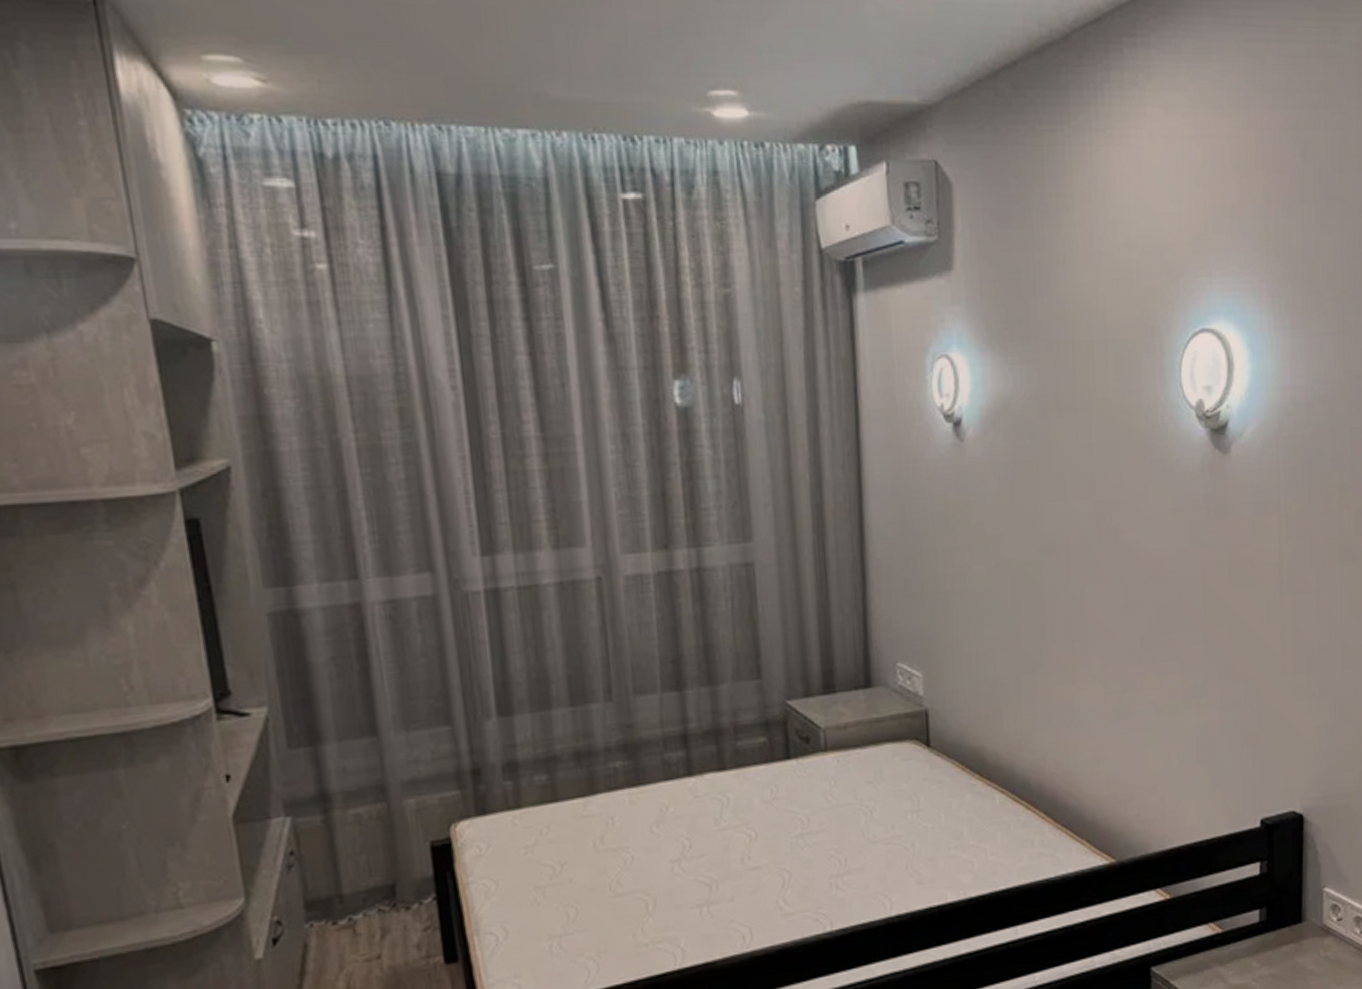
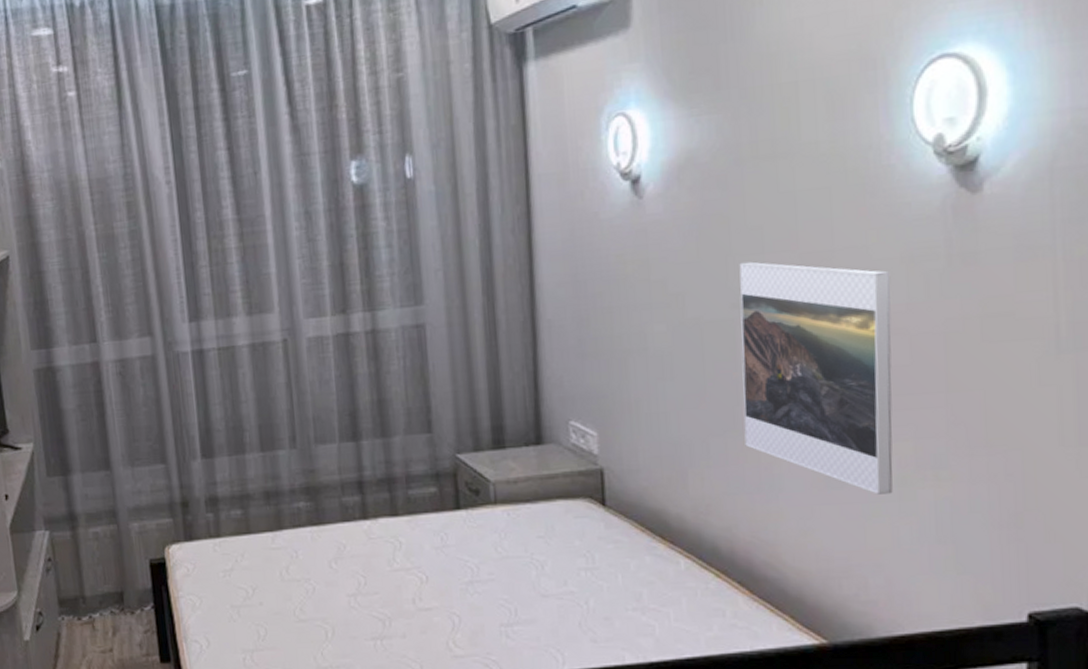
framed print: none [1046,507,1166,723] -> present [739,261,893,494]

